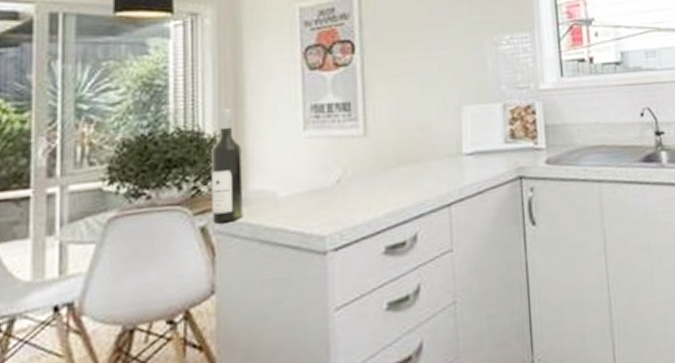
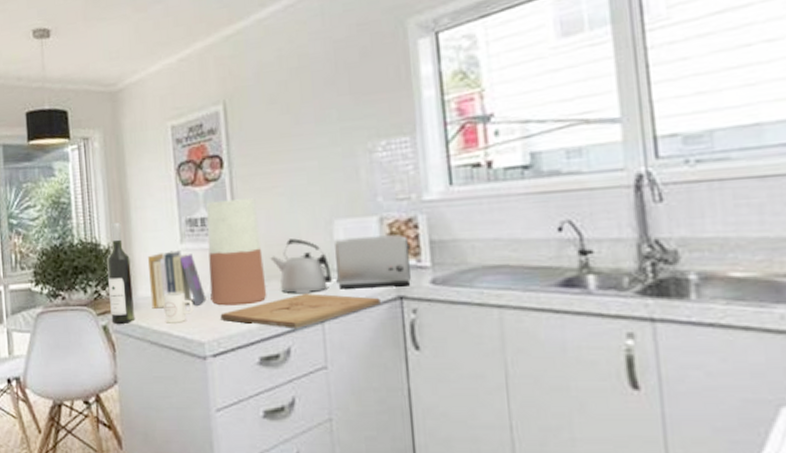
books: none [264,138,330,203] -> present [148,250,207,309]
mug: none [279,183,315,219] -> present [163,292,194,323]
vase: none [334,84,396,195] -> present [206,198,267,306]
cutting board: none [344,177,503,215] -> present [220,293,380,330]
kettle: none [400,124,460,179] -> present [270,238,333,294]
toaster: none [461,120,530,172] -> present [333,234,411,289]

